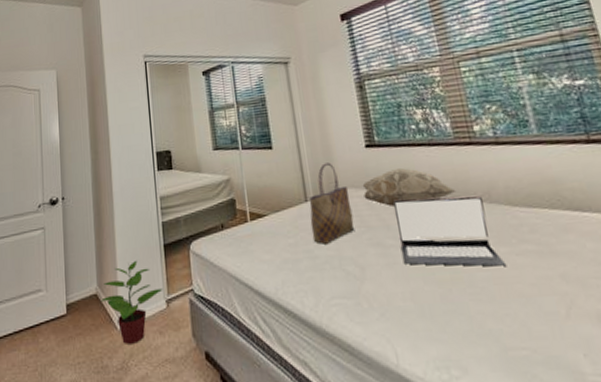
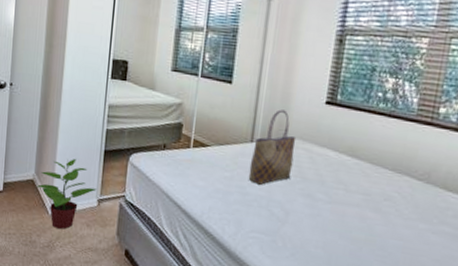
decorative pillow: present [362,168,457,208] -> none [309,131,399,169]
laptop: present [393,196,505,267] -> none [326,159,421,239]

